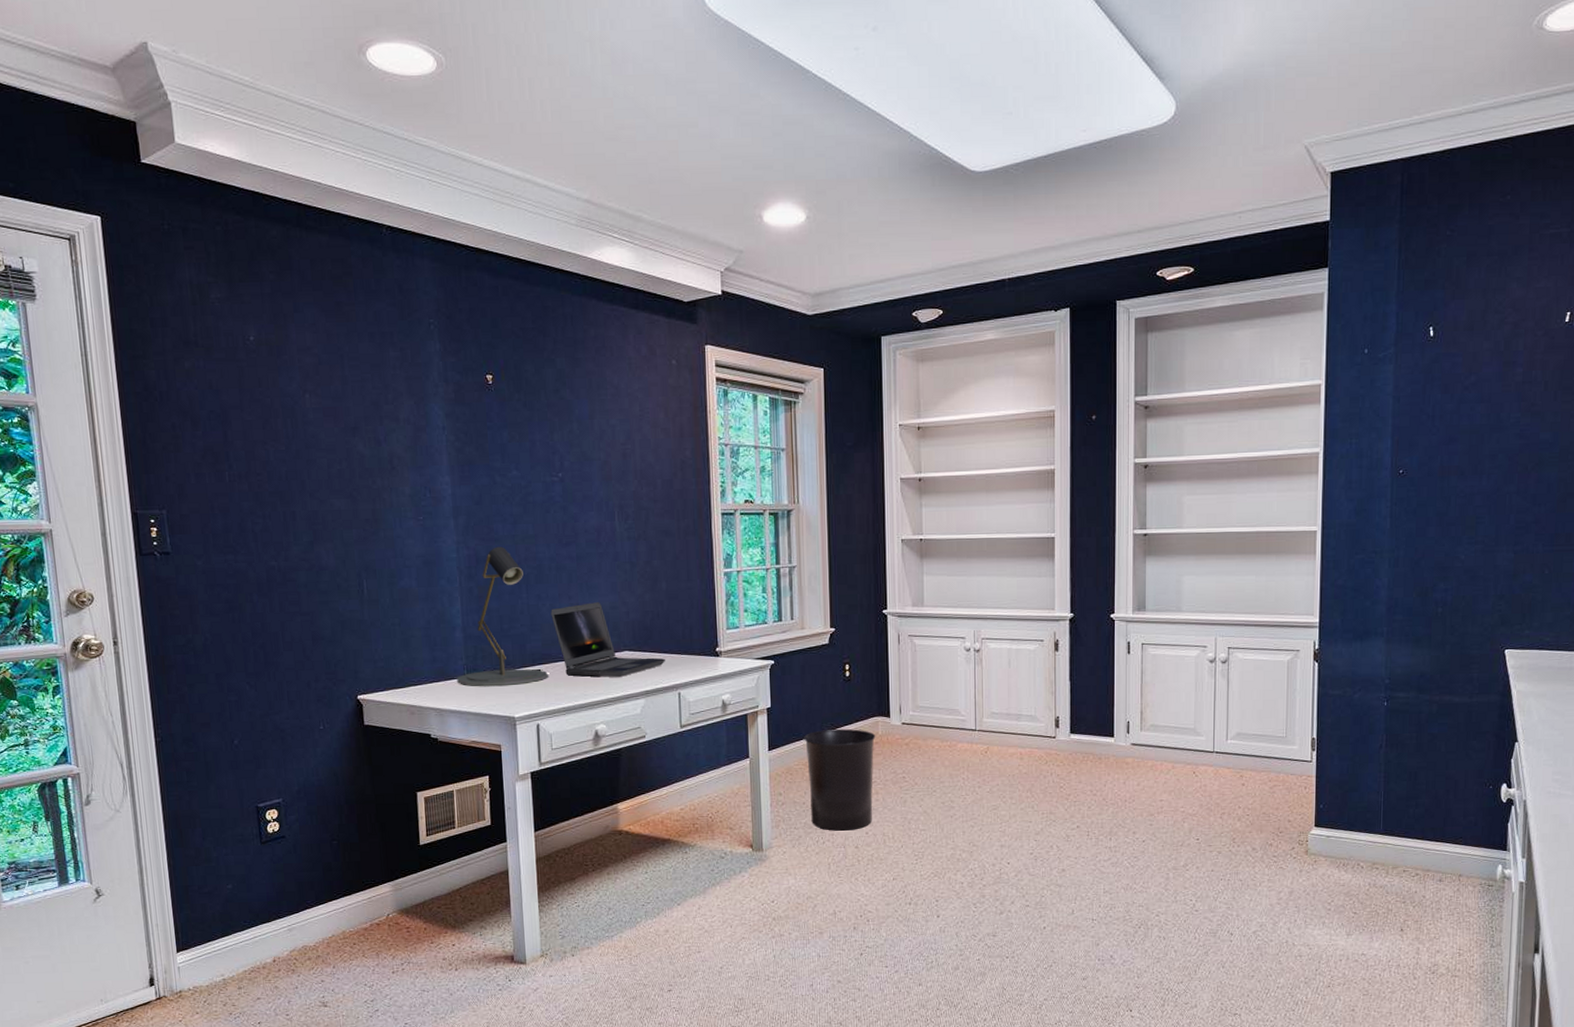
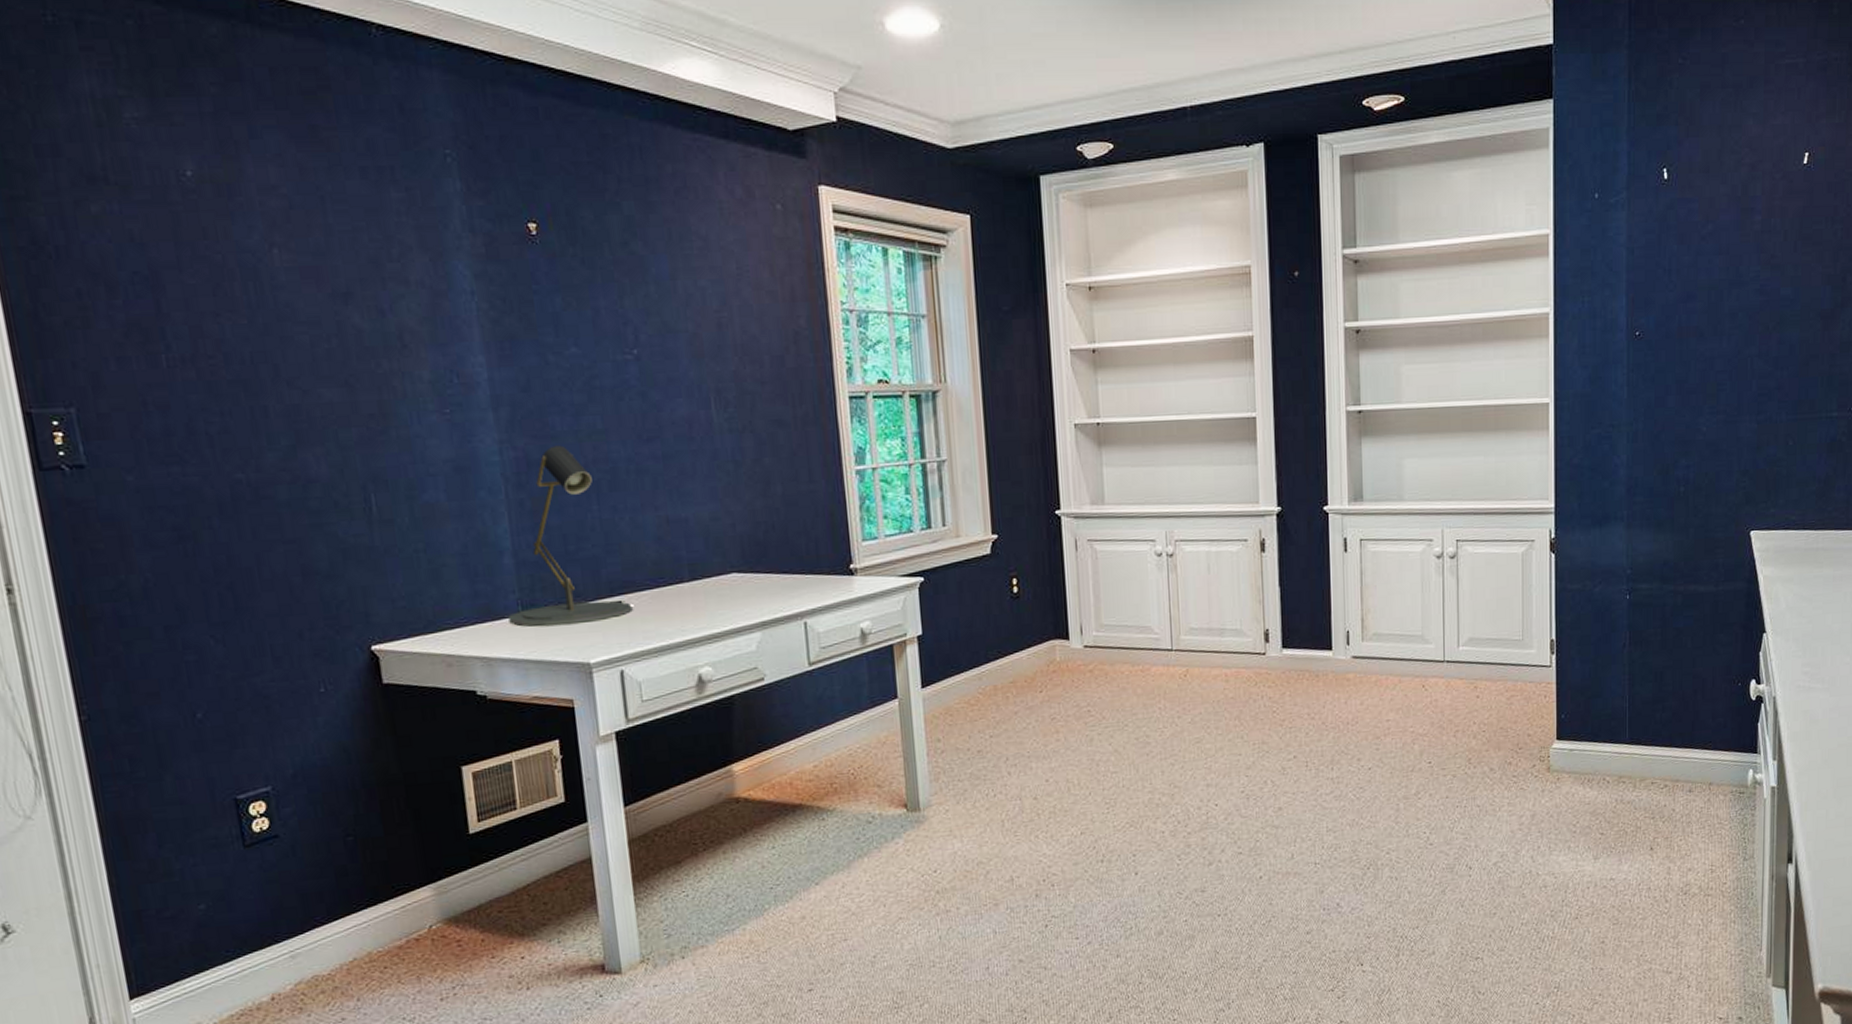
laptop computer: present [550,602,665,678] -> none [631,513,785,608]
waste bin: present [804,729,876,831] -> none [965,656,1054,781]

